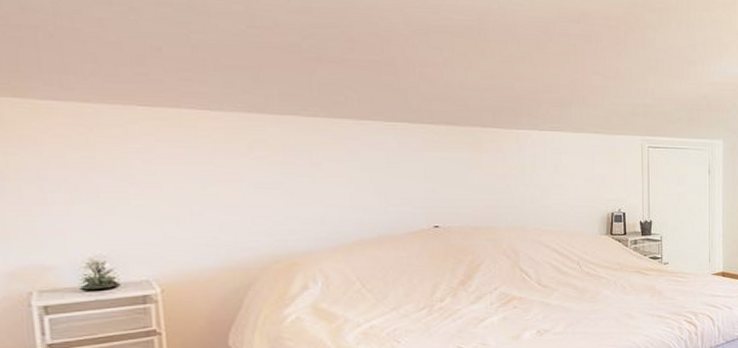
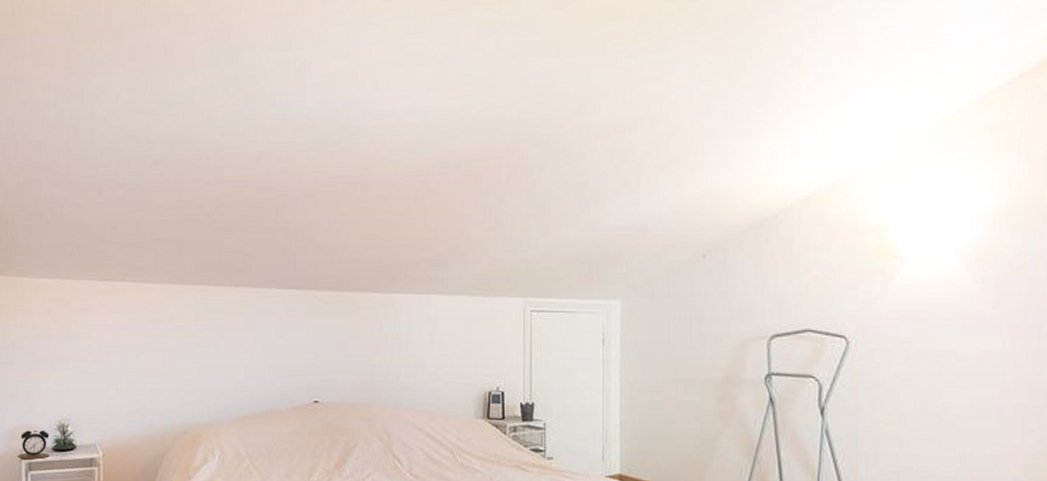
alarm clock: none [24,267,78,303] -> present [17,428,49,460]

